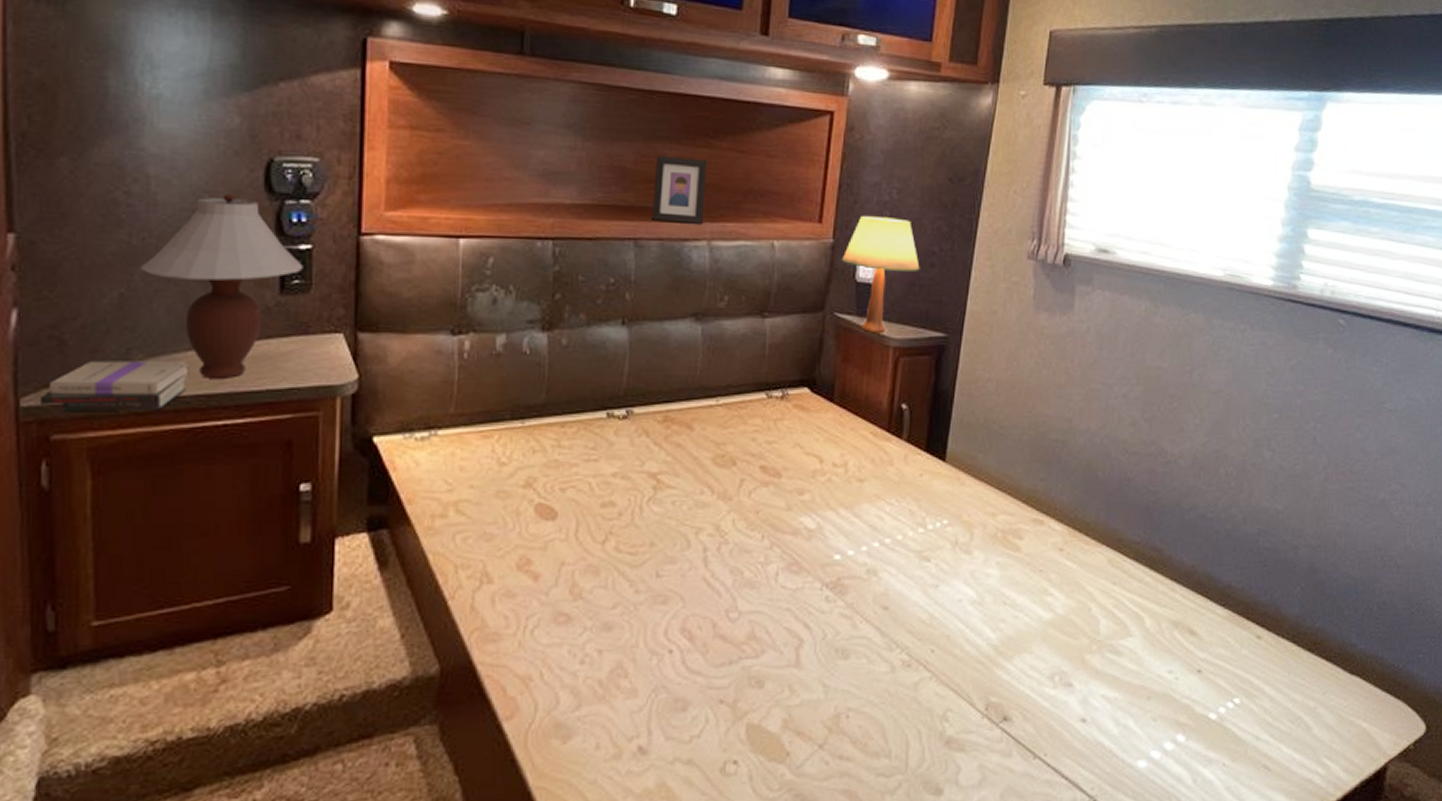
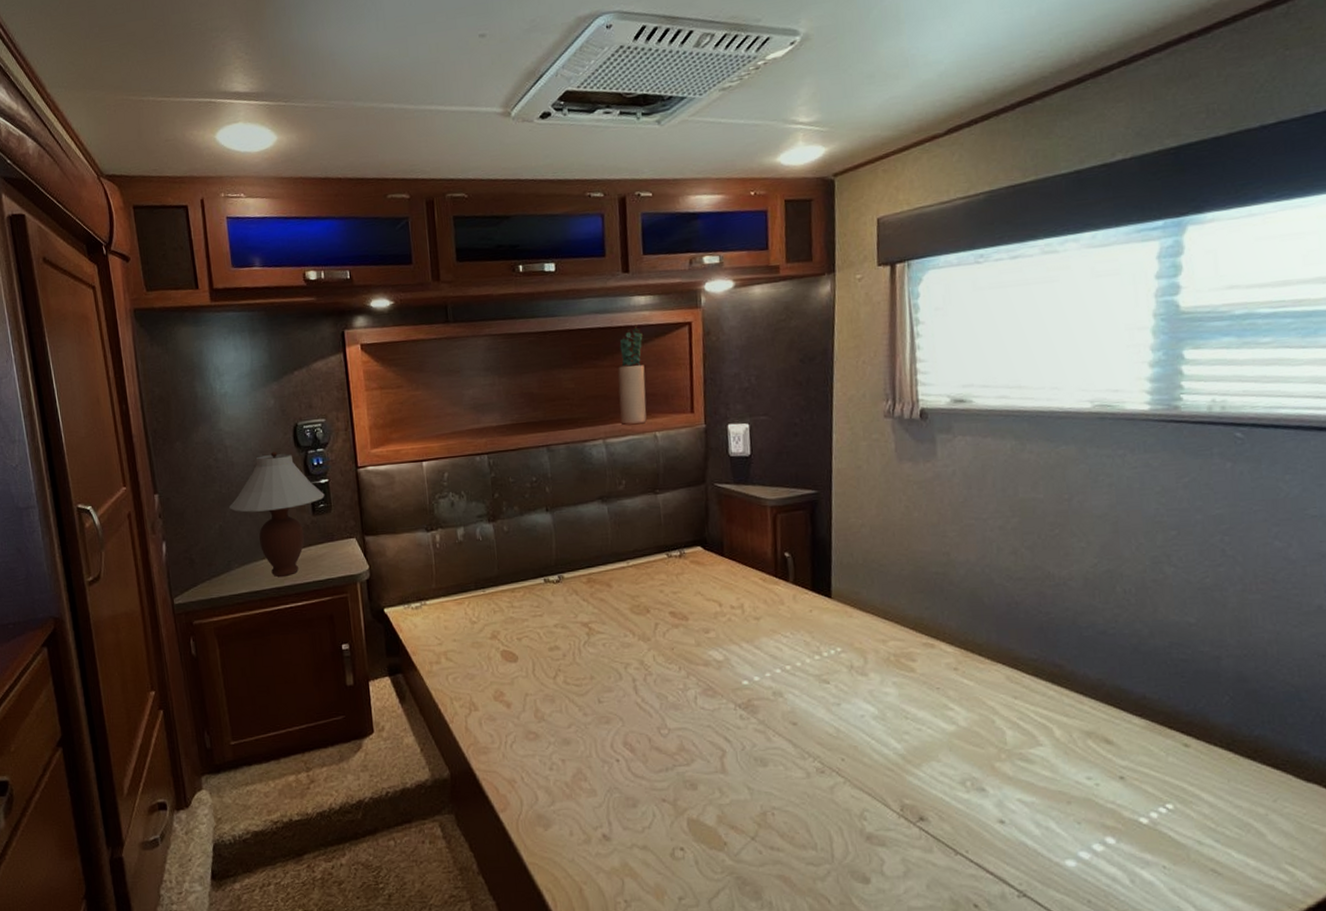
books: present [39,360,189,411] -> none [184,567,266,605]
picture frame: present [652,155,707,226] -> none [554,377,597,431]
vase: none [732,101,774,228] -> present [618,323,647,426]
table lamp: present [841,212,920,334] -> none [714,396,785,497]

